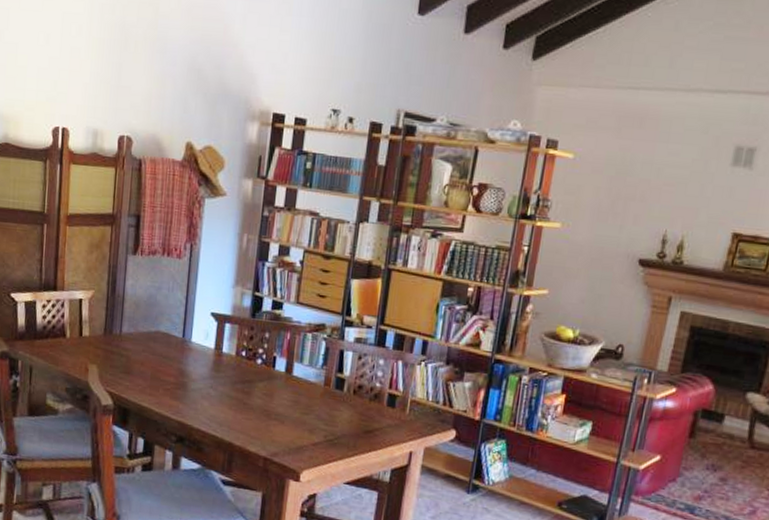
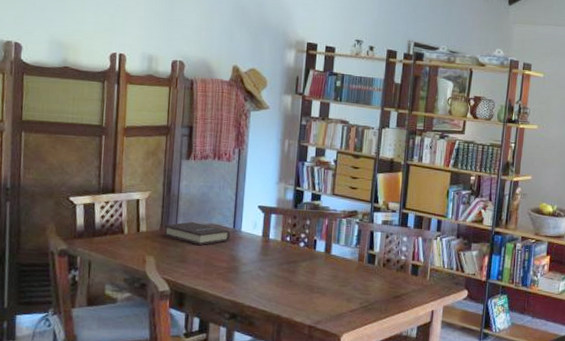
book: none [108,327,180,356] -> present [164,222,231,246]

